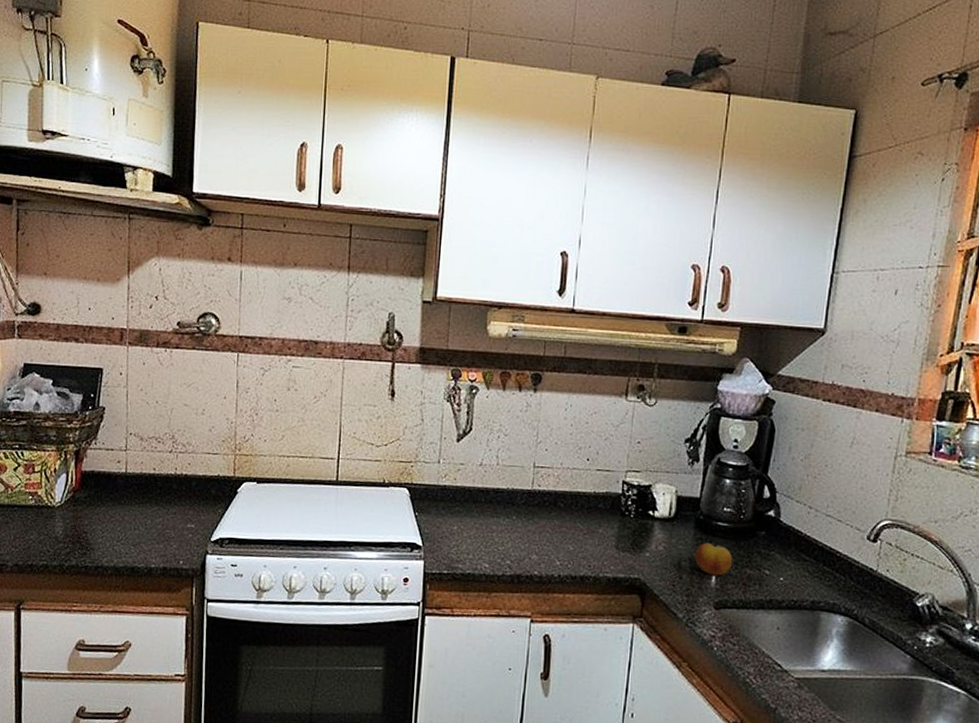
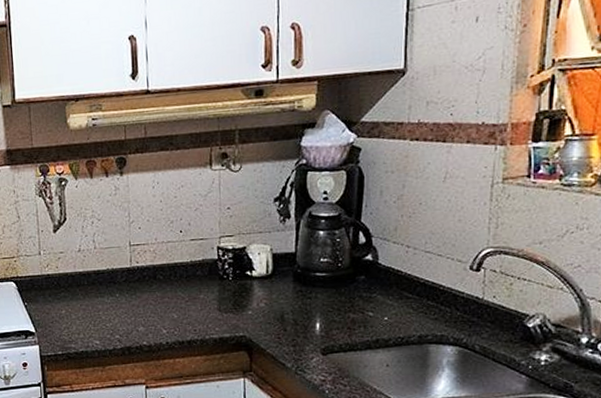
fruit: present [694,542,733,576] -> none [296,293,335,324]

